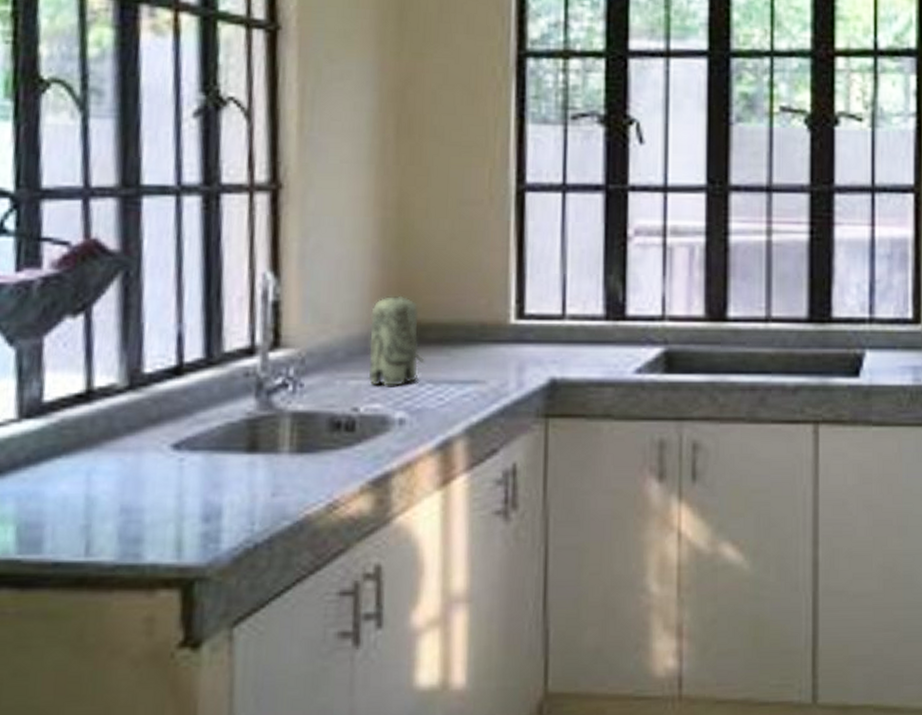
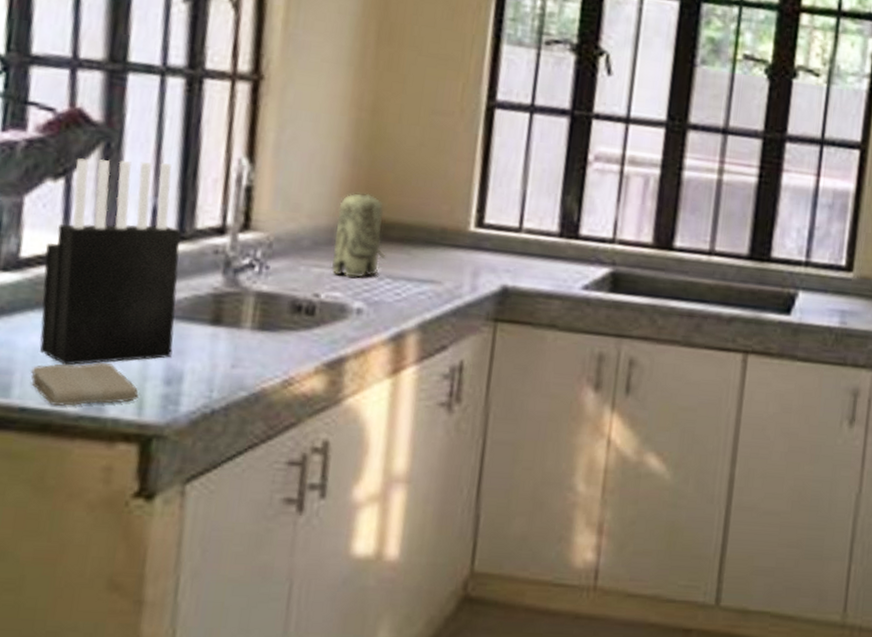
washcloth: none [62,504,177,556] -> present [30,362,139,407]
knife block: none [68,286,209,512] -> present [39,158,182,366]

